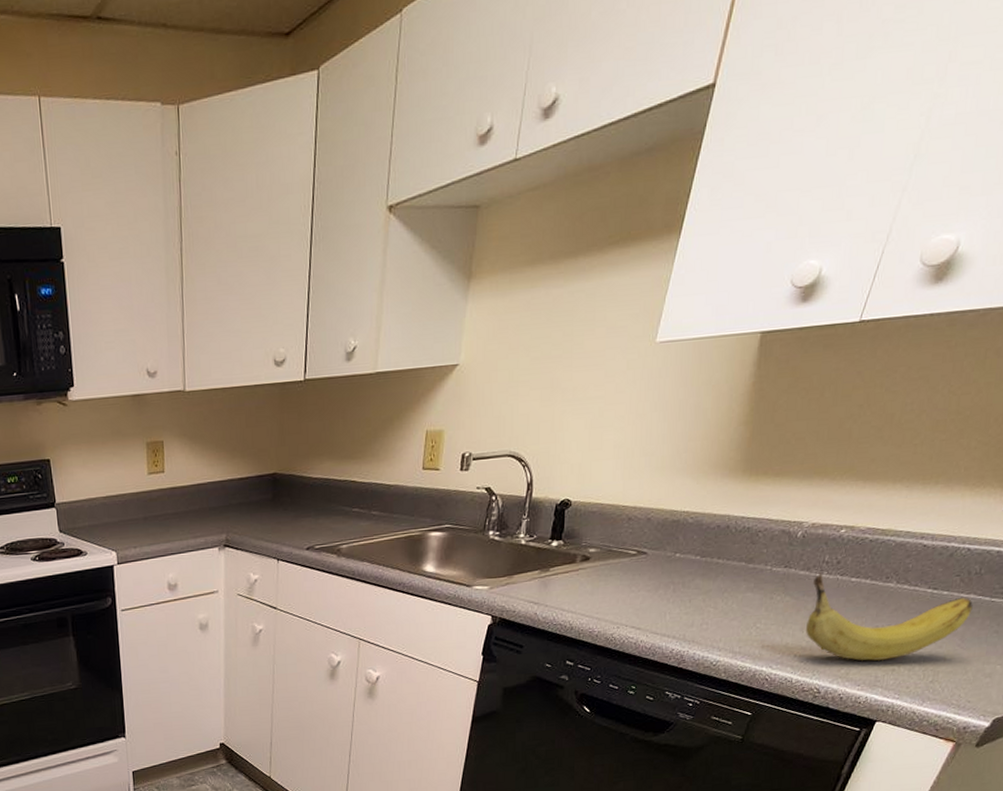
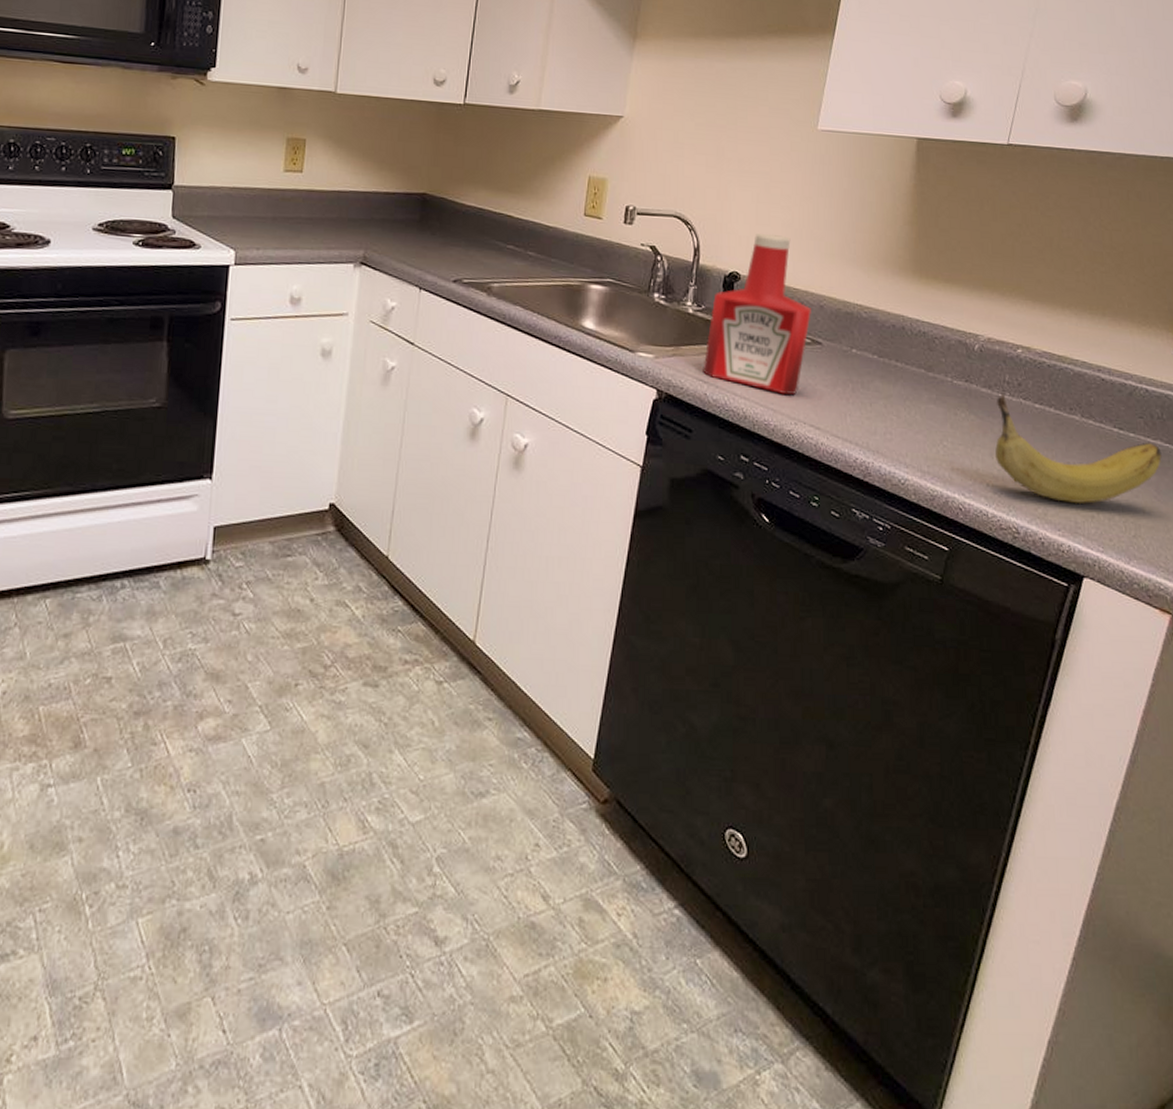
ketchup bottle: none [534,457,639,604] -> present [703,233,811,395]

